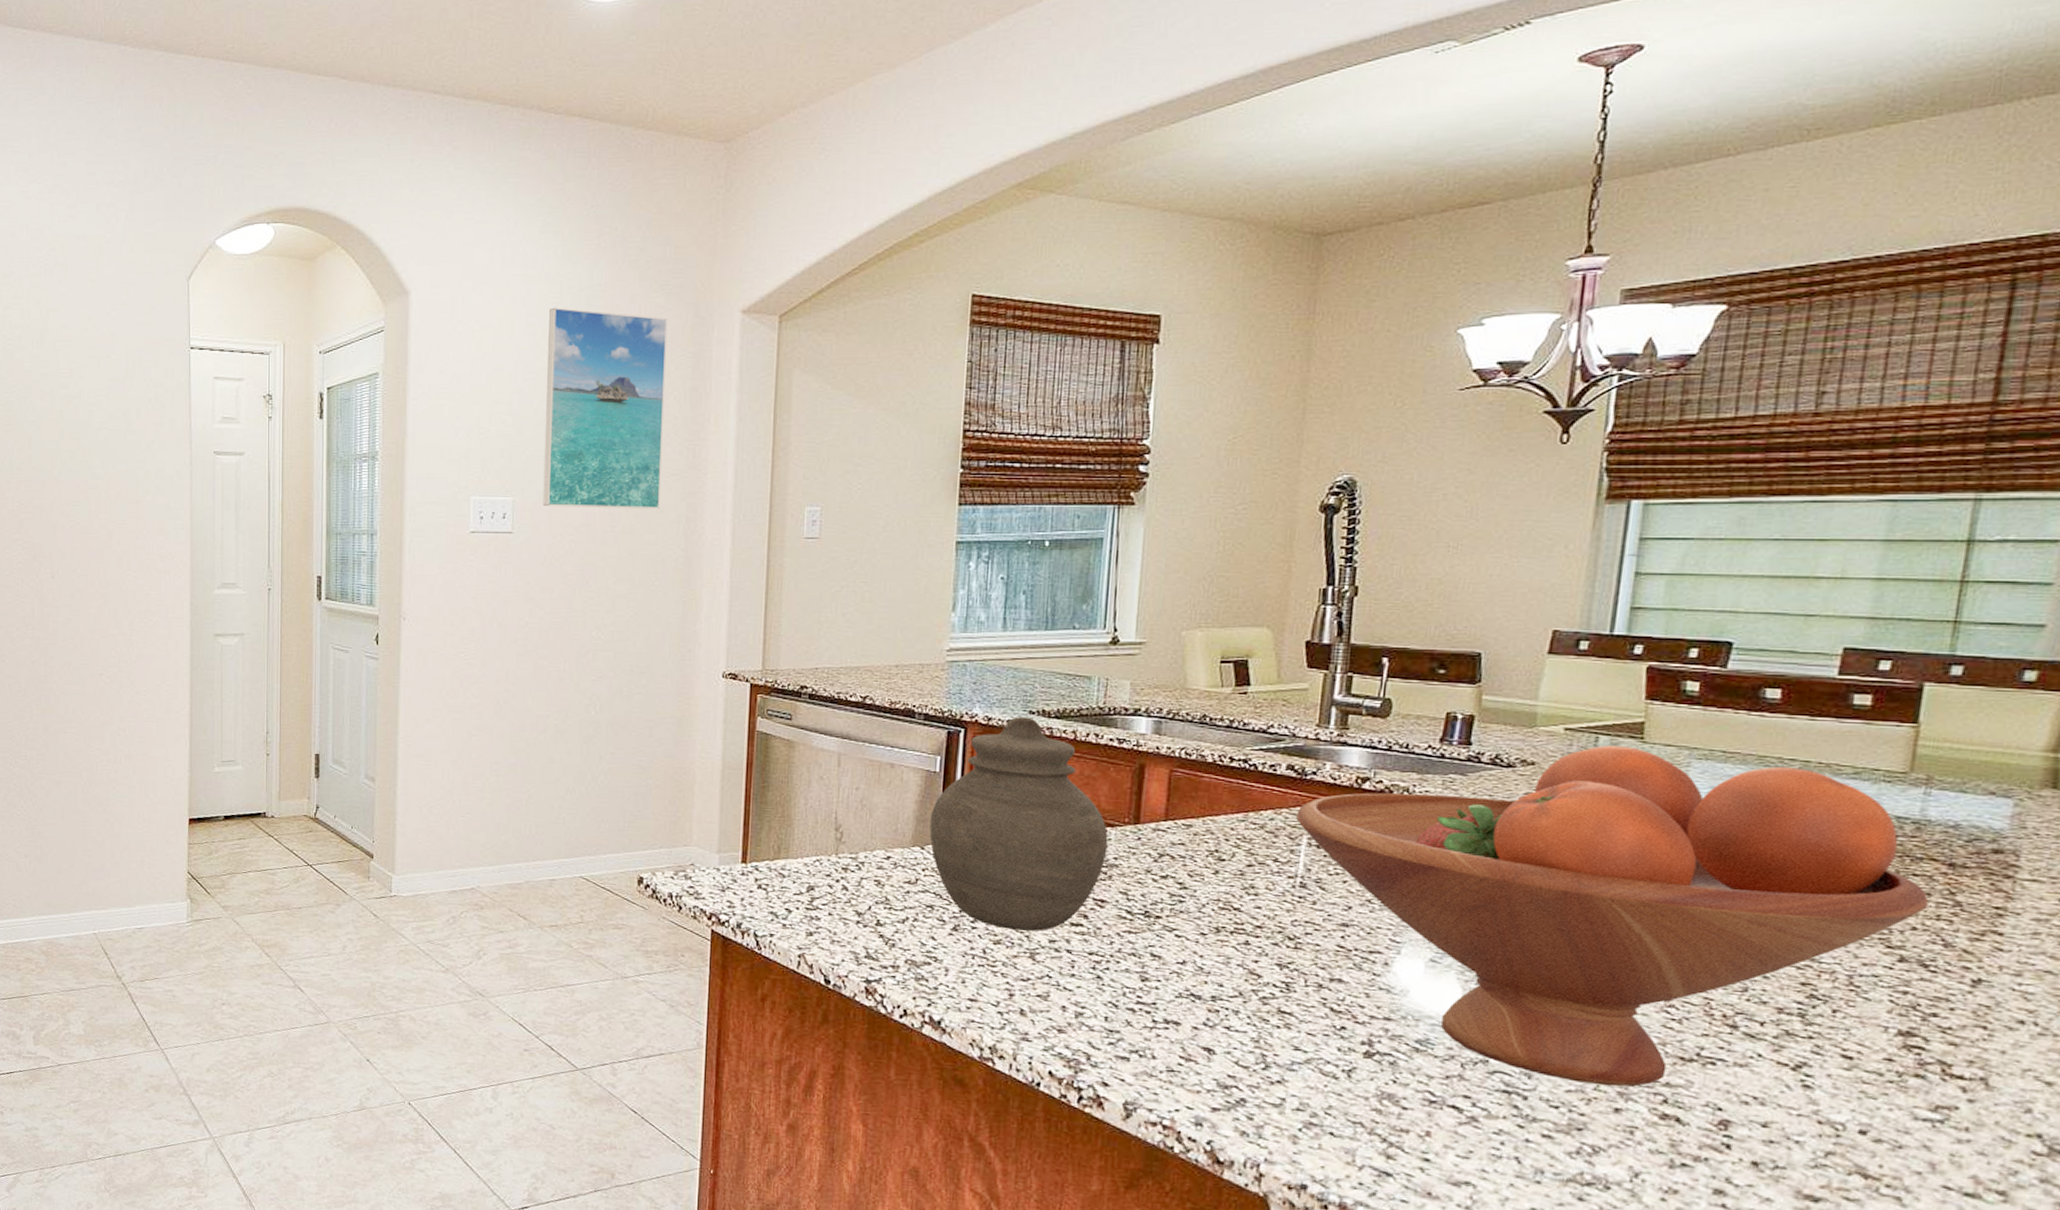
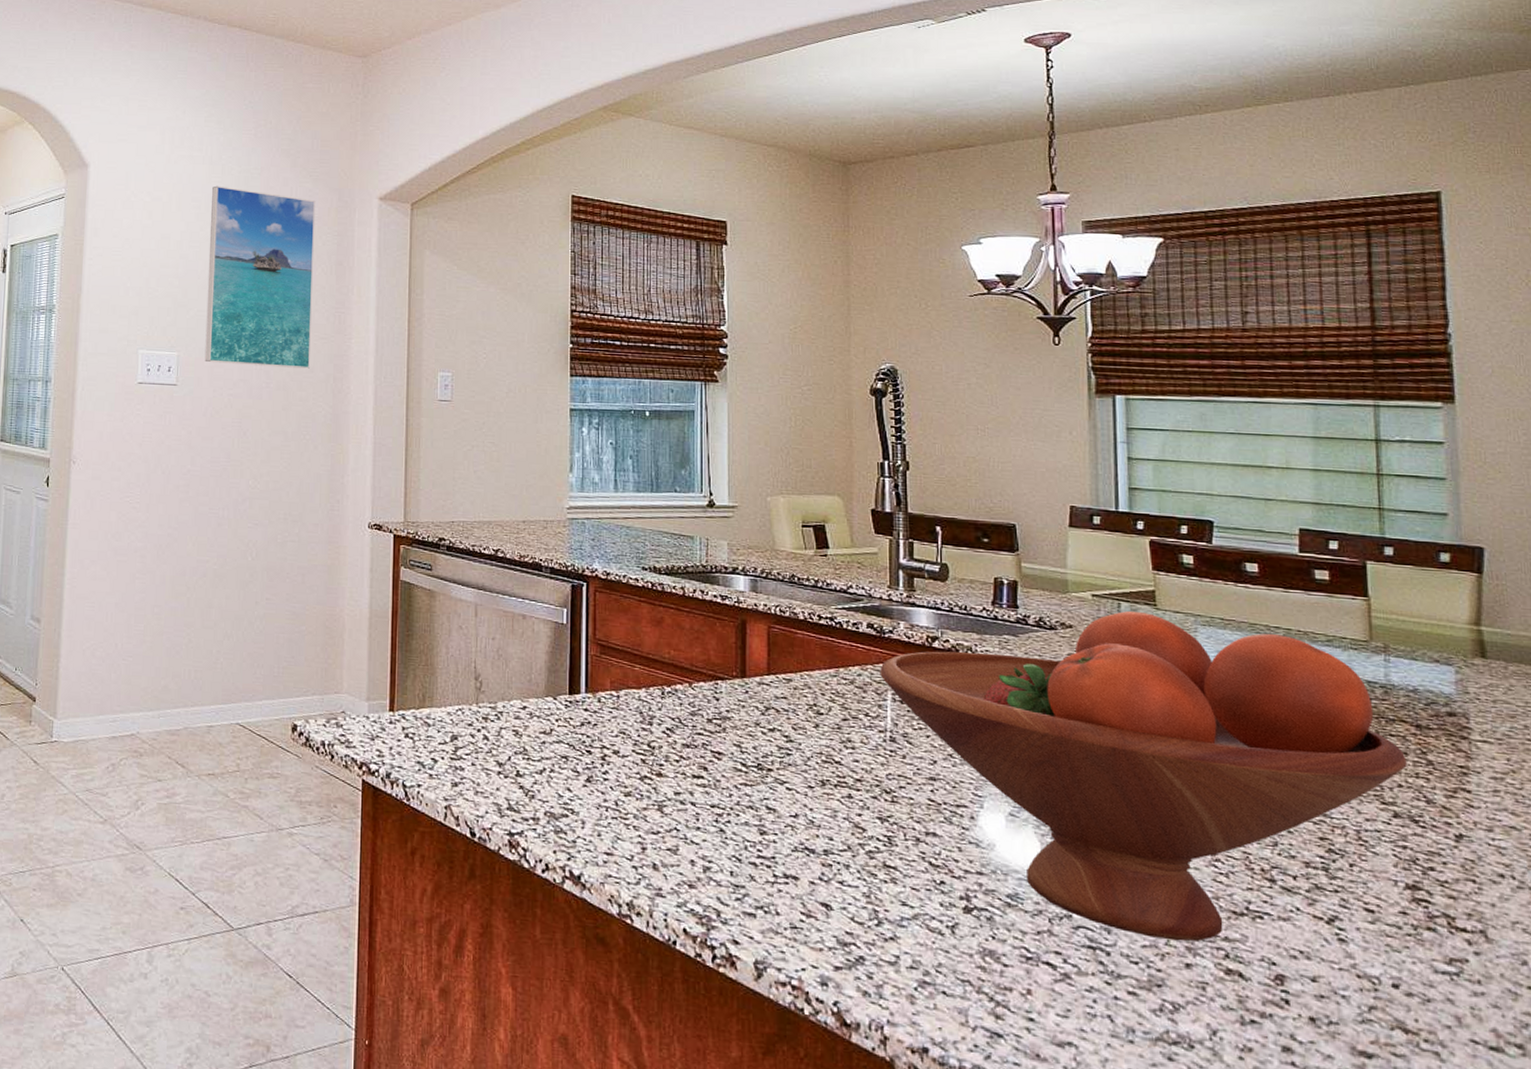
jar: present [929,717,1109,931] -> none [560,572,720,783]

